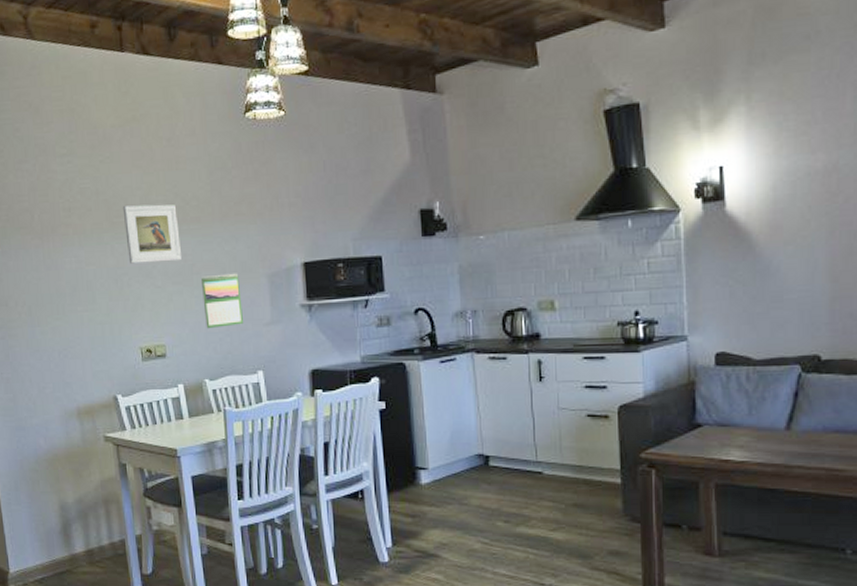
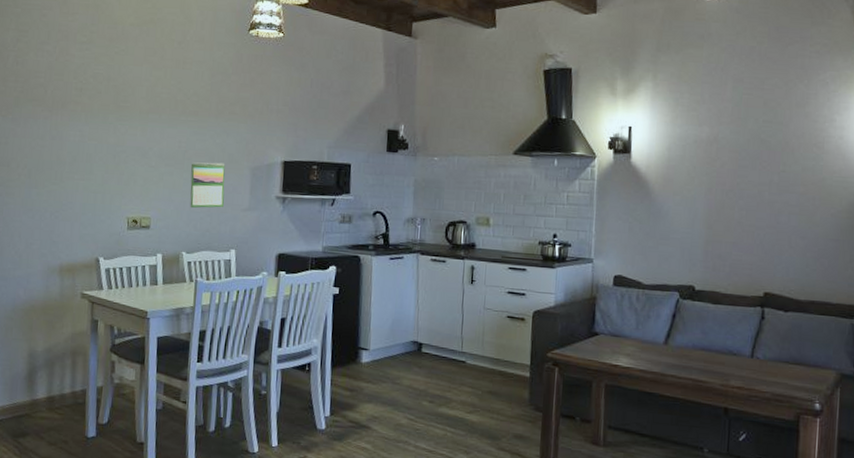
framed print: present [122,204,183,264] -> none [128,93,179,147]

